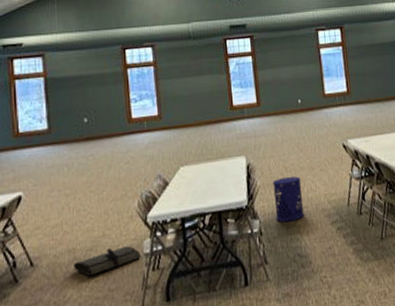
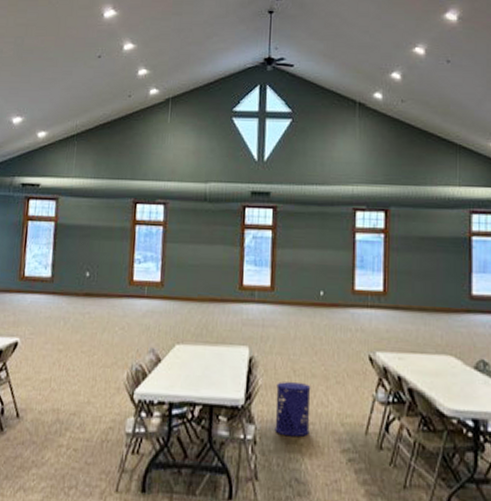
tool roll: present [74,246,141,277] -> none [55,418,122,444]

